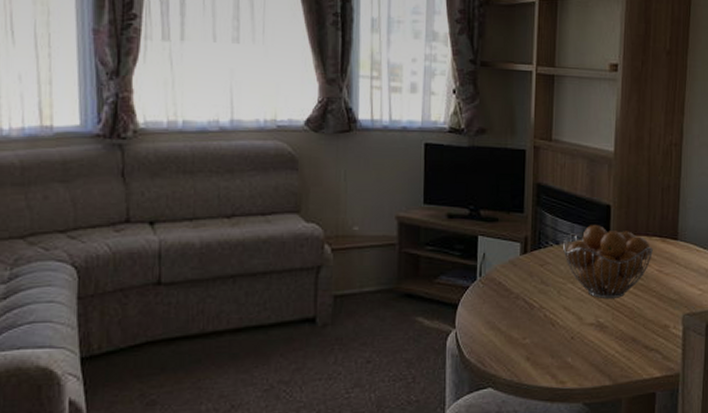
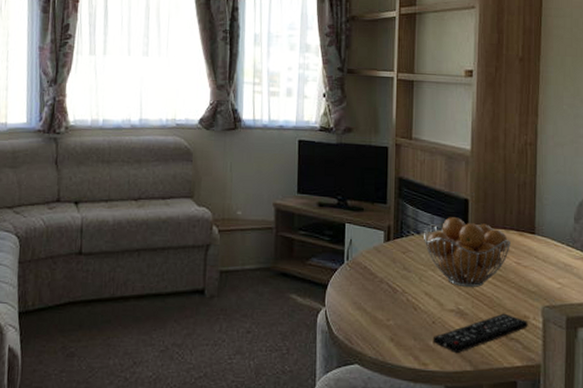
remote control: none [571,323,668,368] -> present [432,313,528,353]

